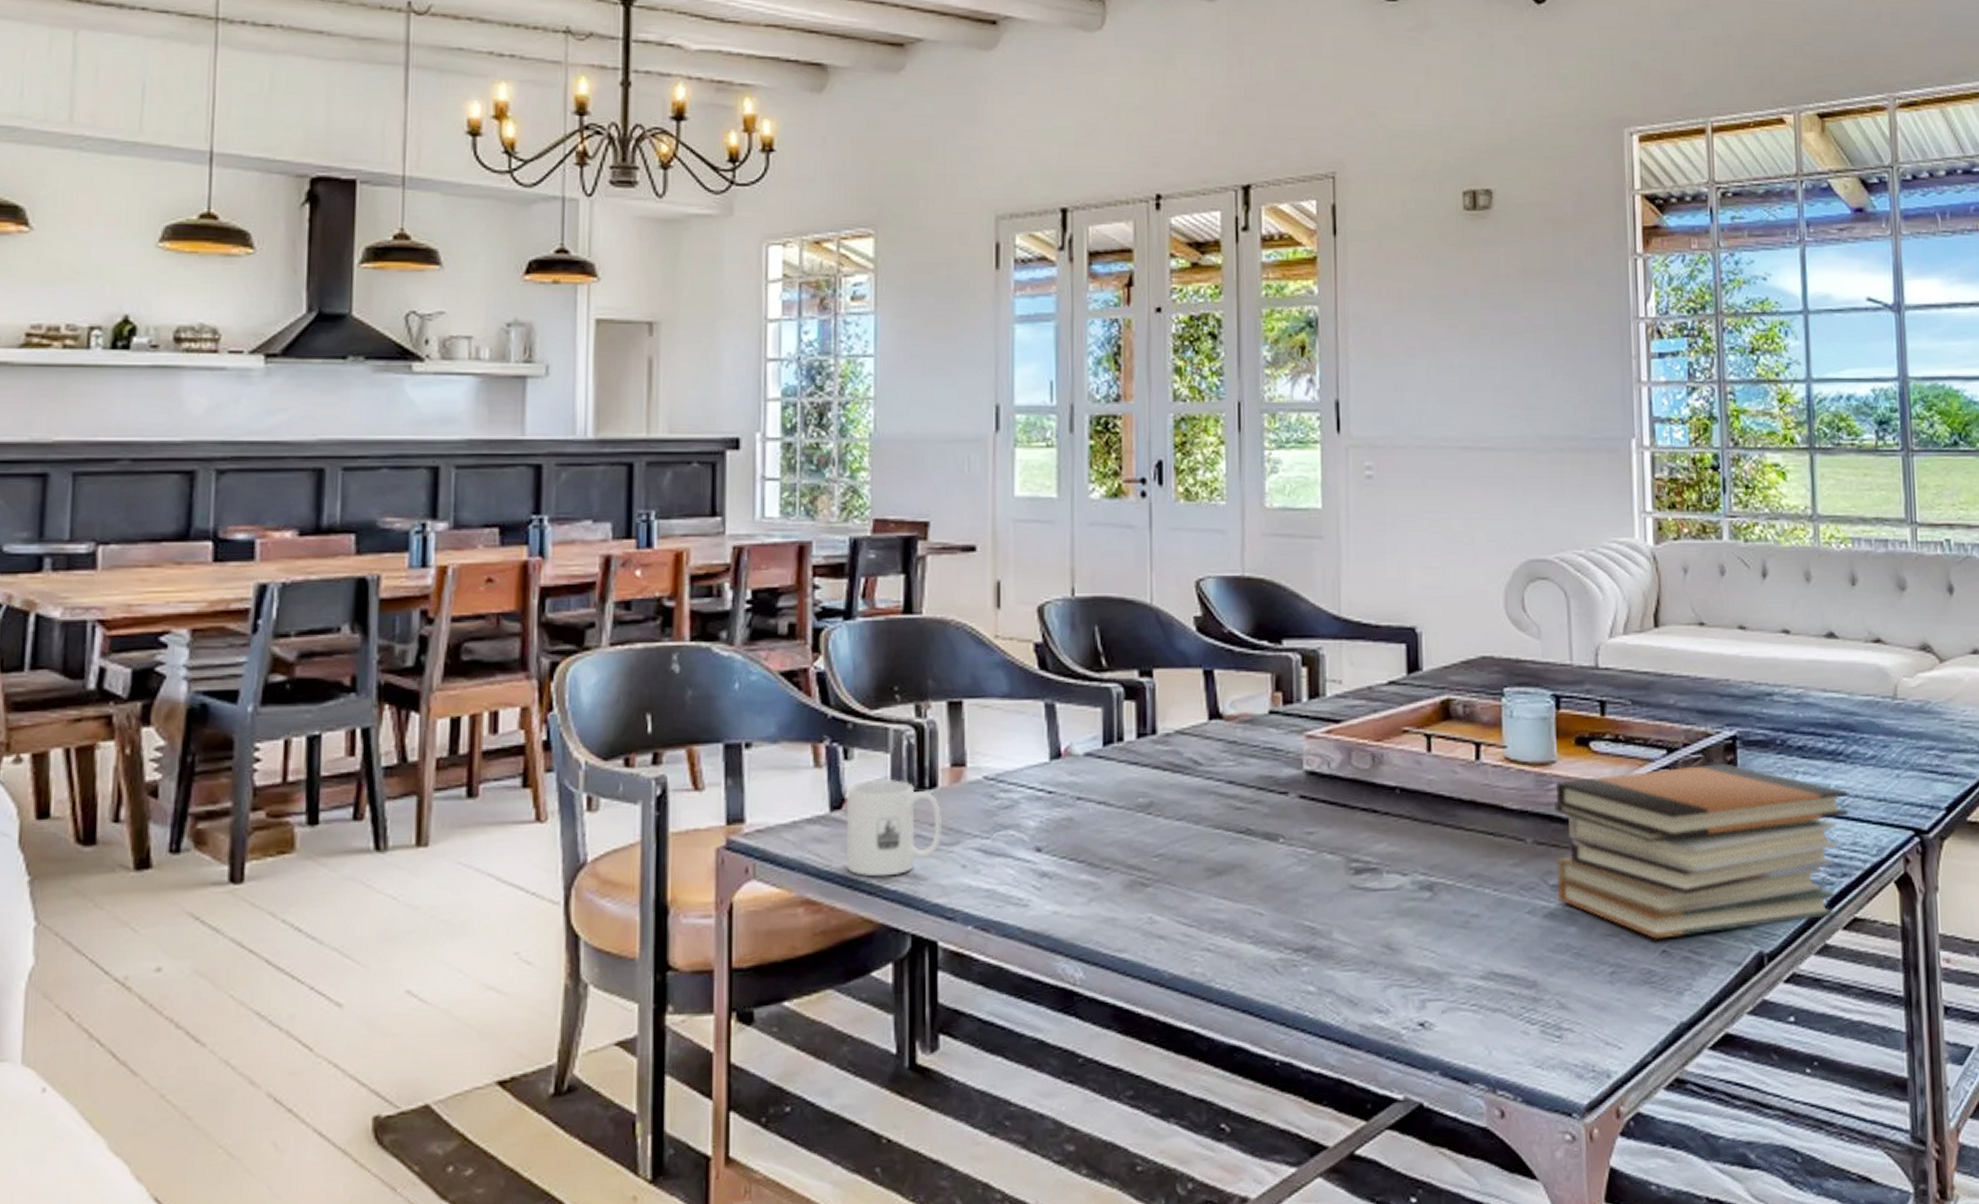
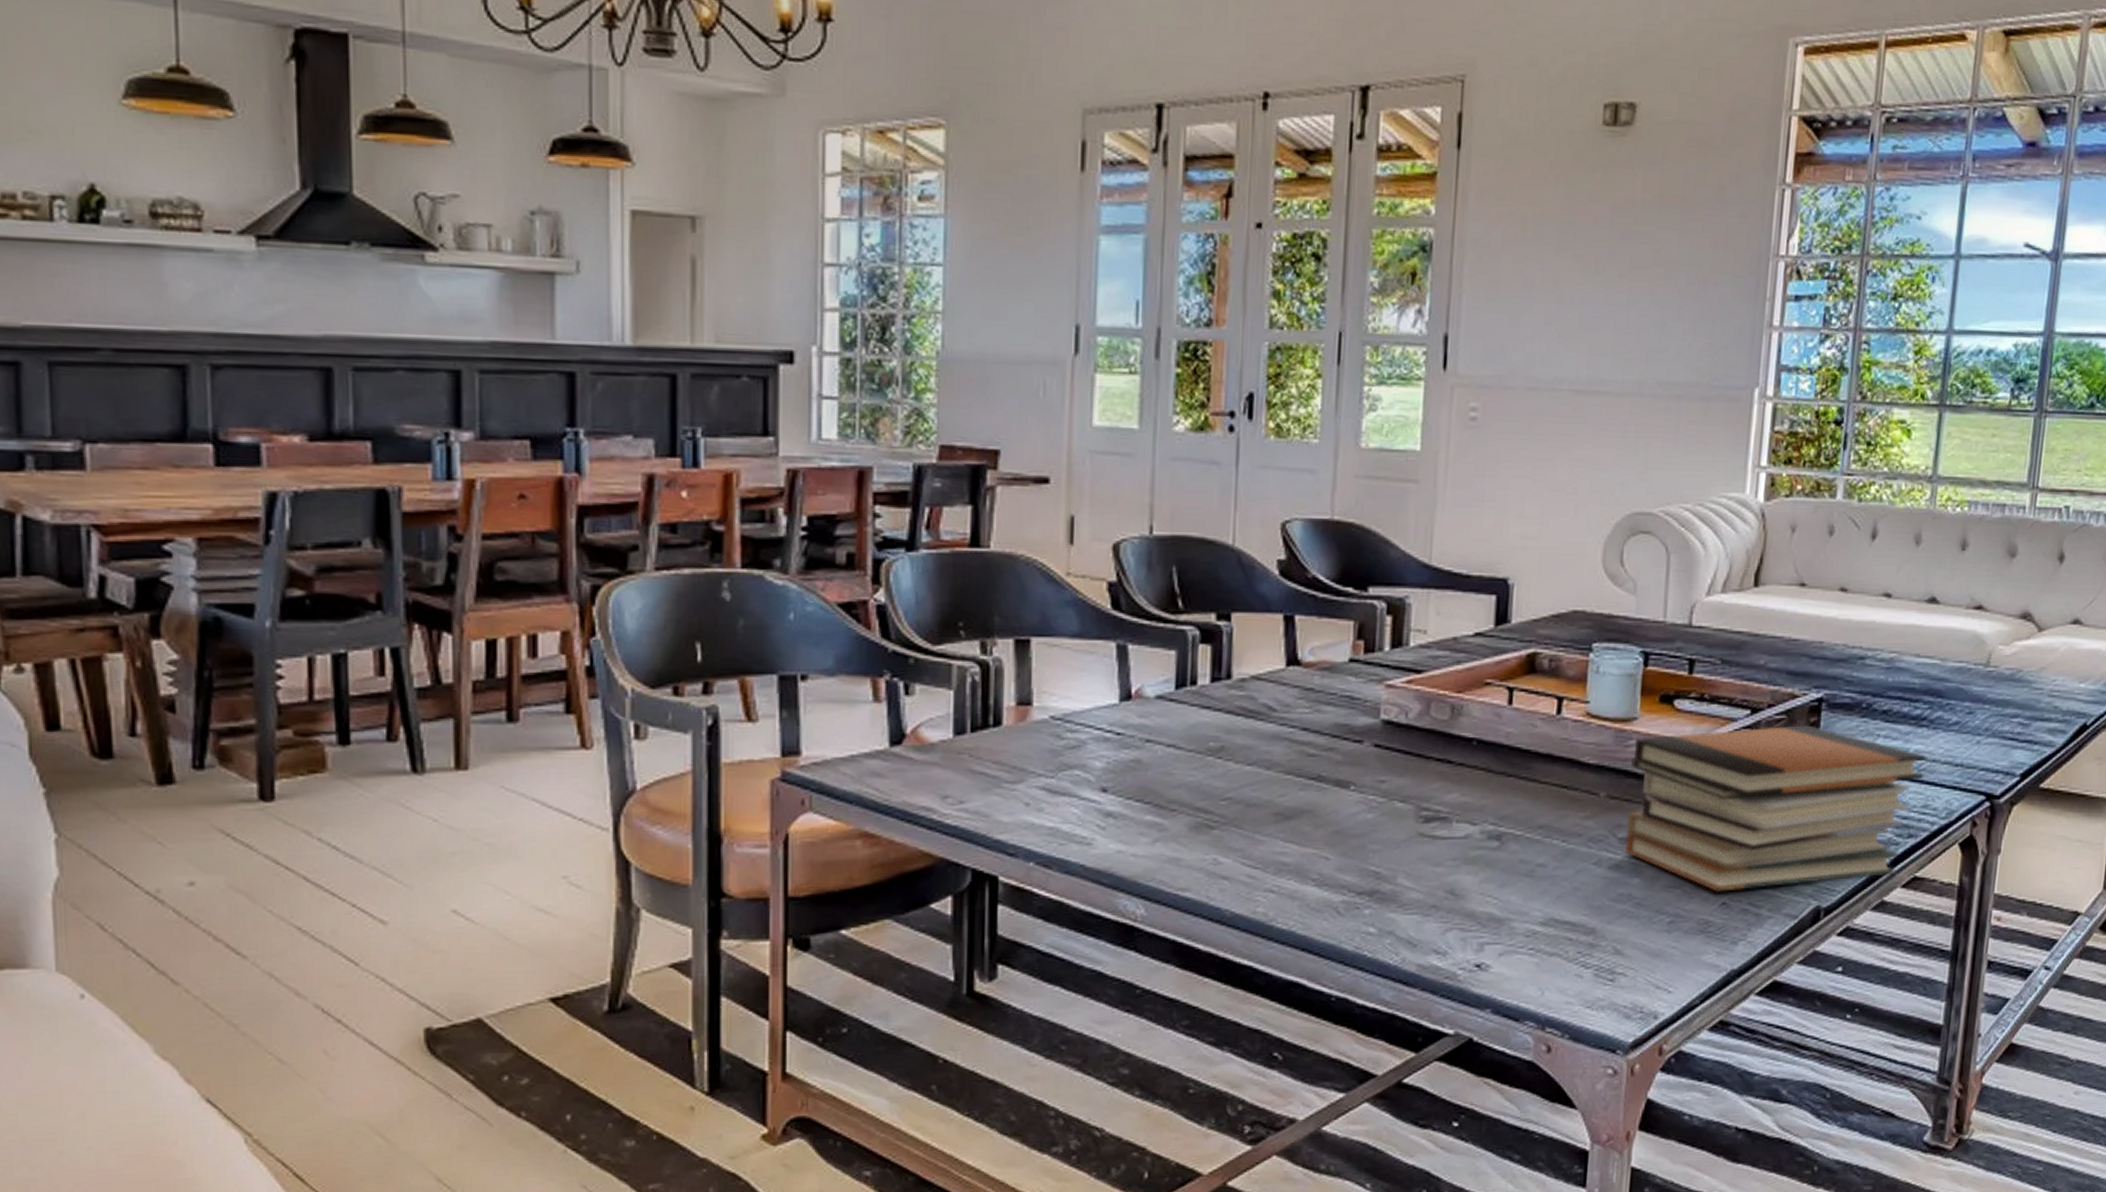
mug: present [845,779,943,877] -> none [905,717,1007,812]

